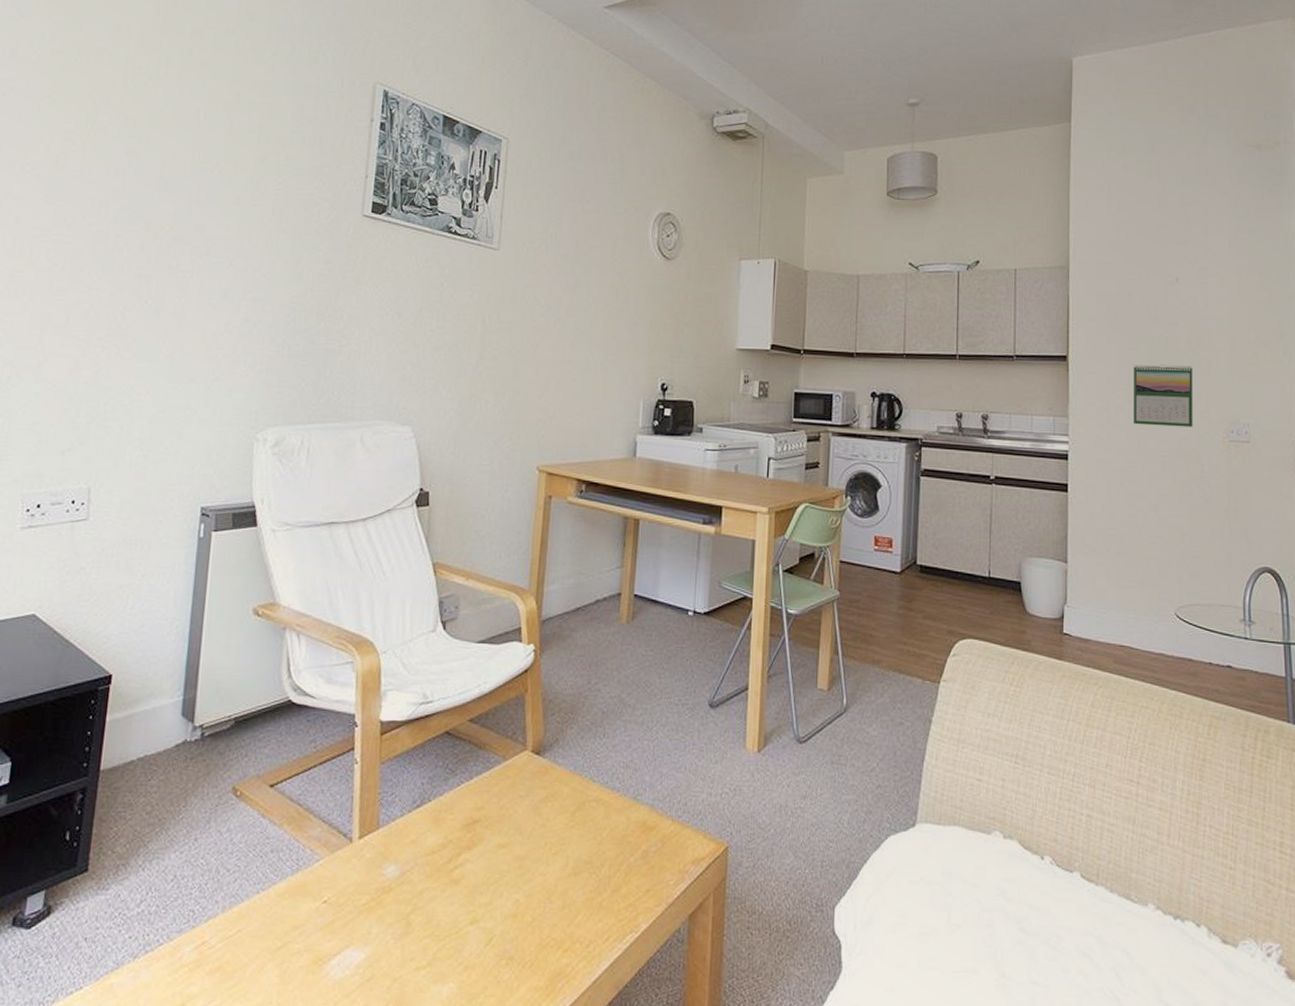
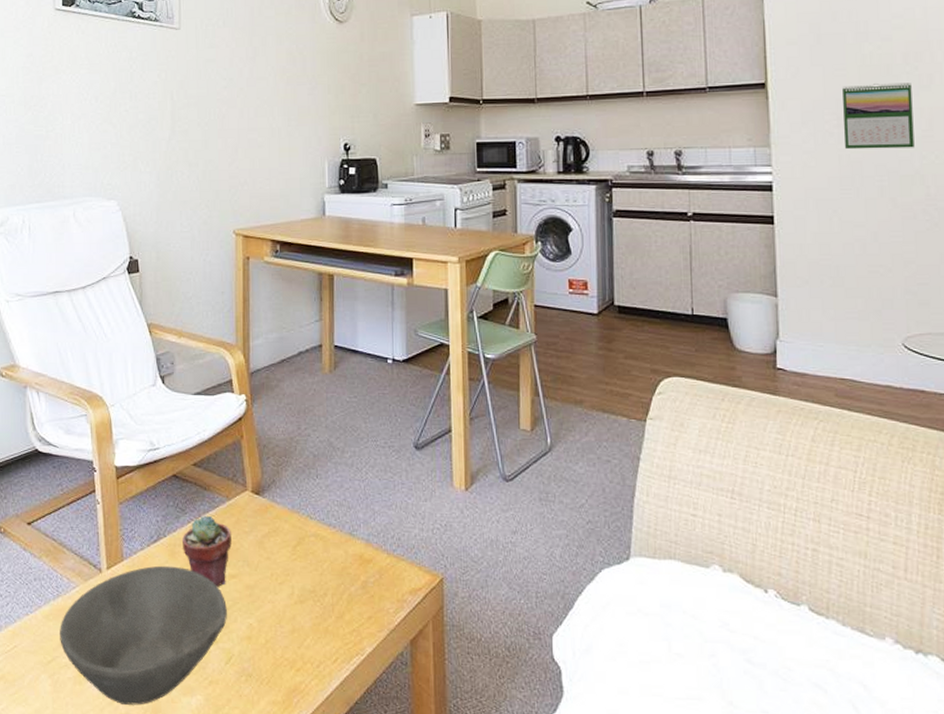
bowl: none [294,834,493,997] -> present [60,565,227,705]
potted succulent: none [448,777,505,858] -> present [181,515,232,587]

